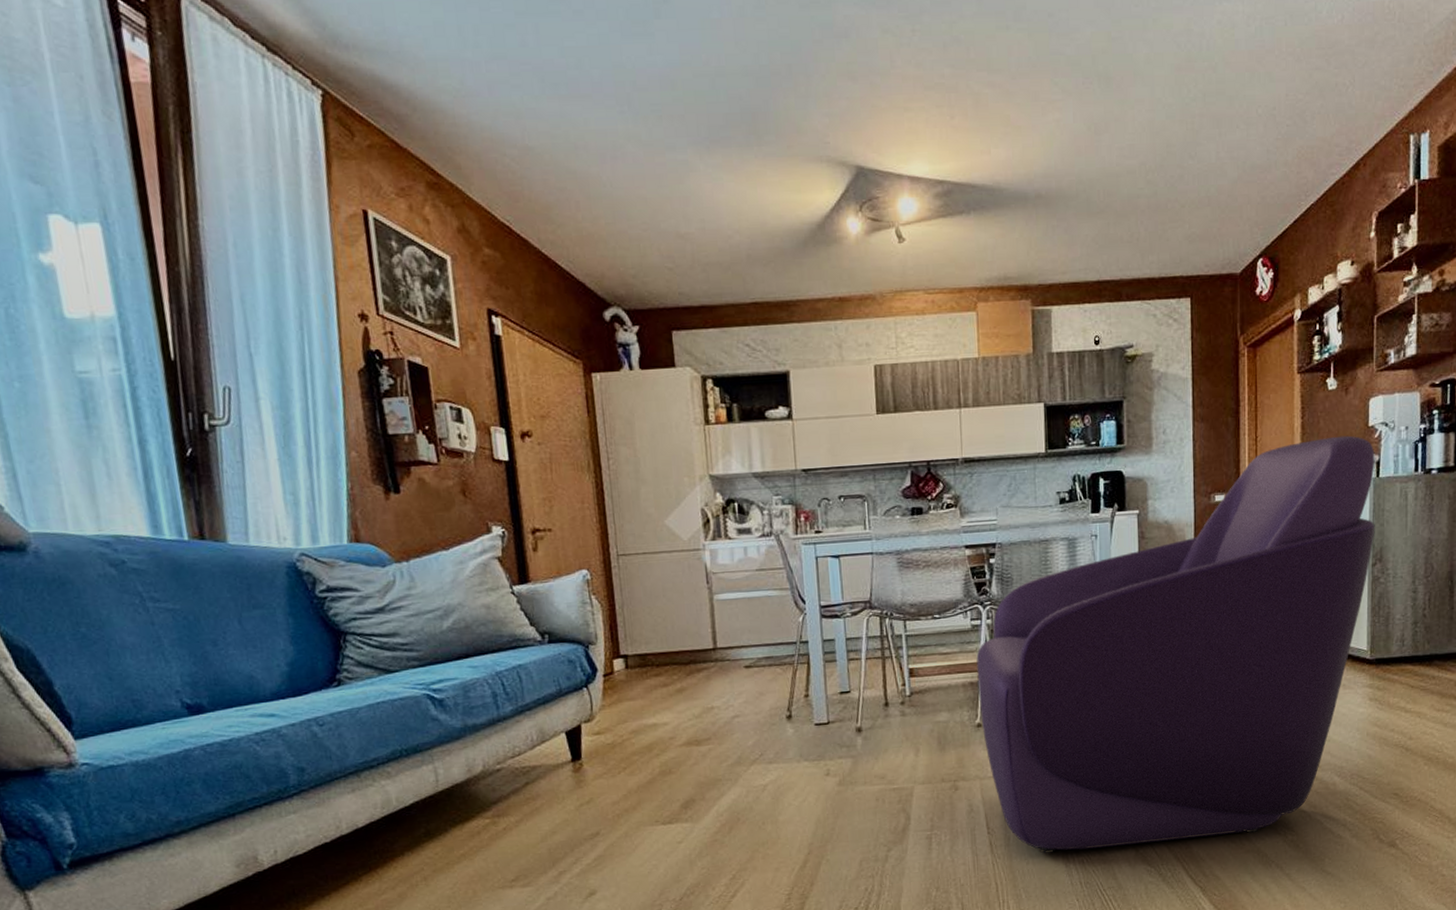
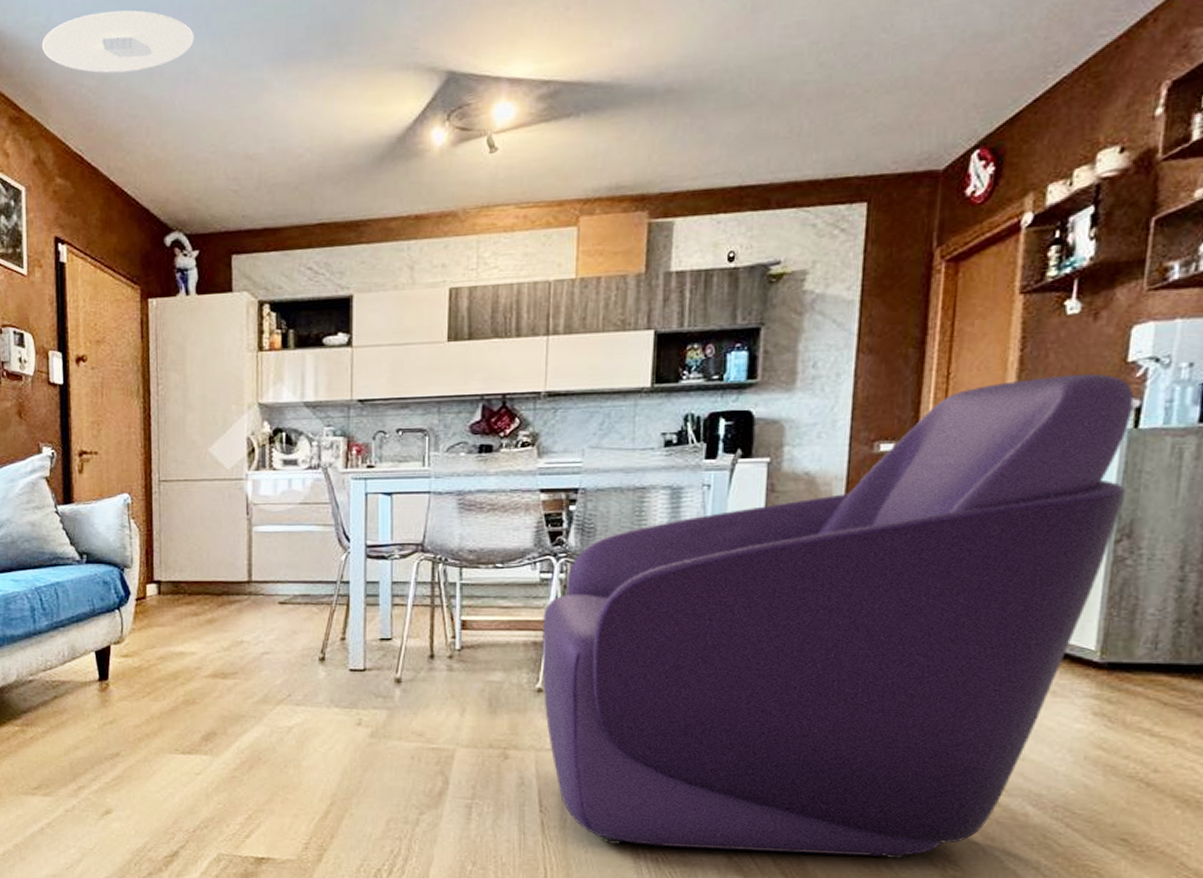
ceiling light: none [456,80,617,145] -> present [41,10,194,73]

